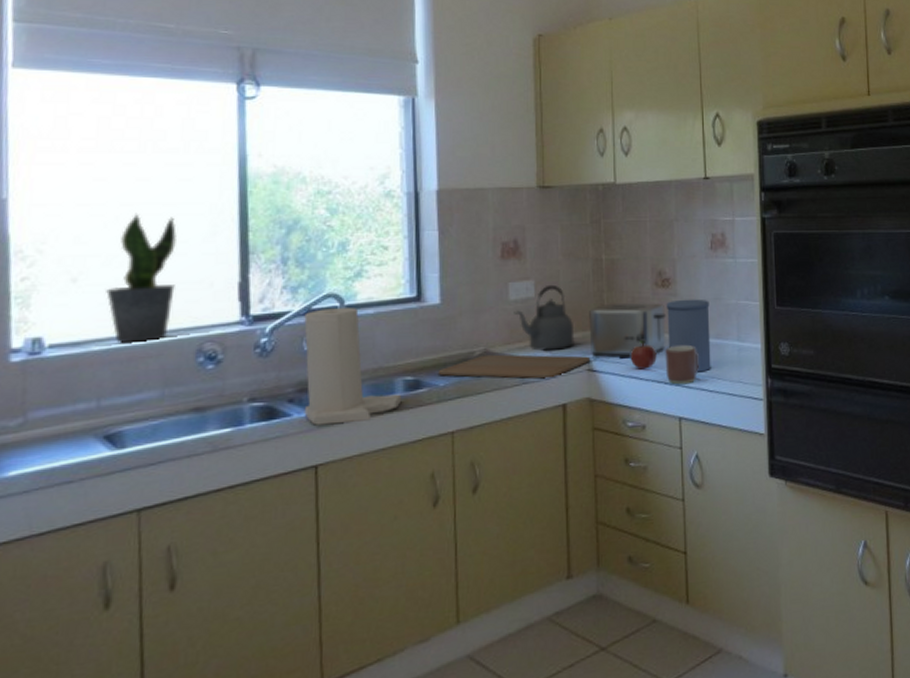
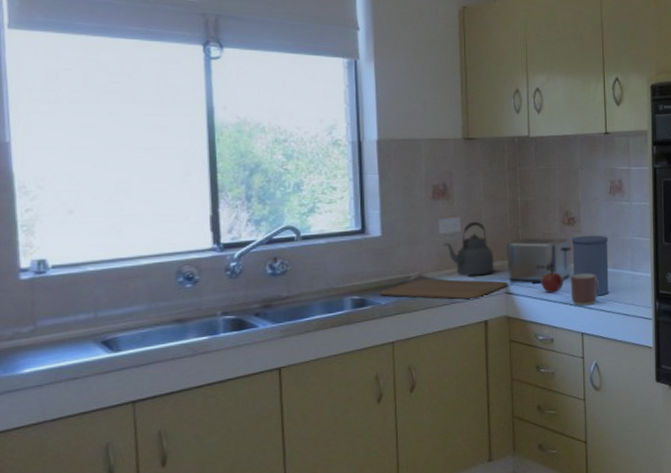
potted plant: present [106,213,177,343] -> none [98,155,156,265]
paper towel: present [304,308,402,426] -> none [266,238,350,335]

